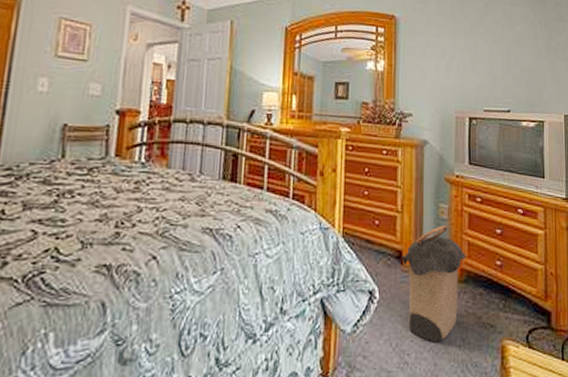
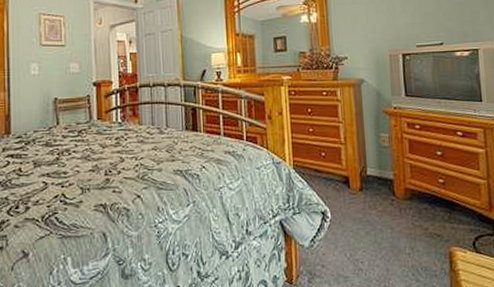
laundry hamper: present [401,226,467,343] -> none [348,152,410,252]

